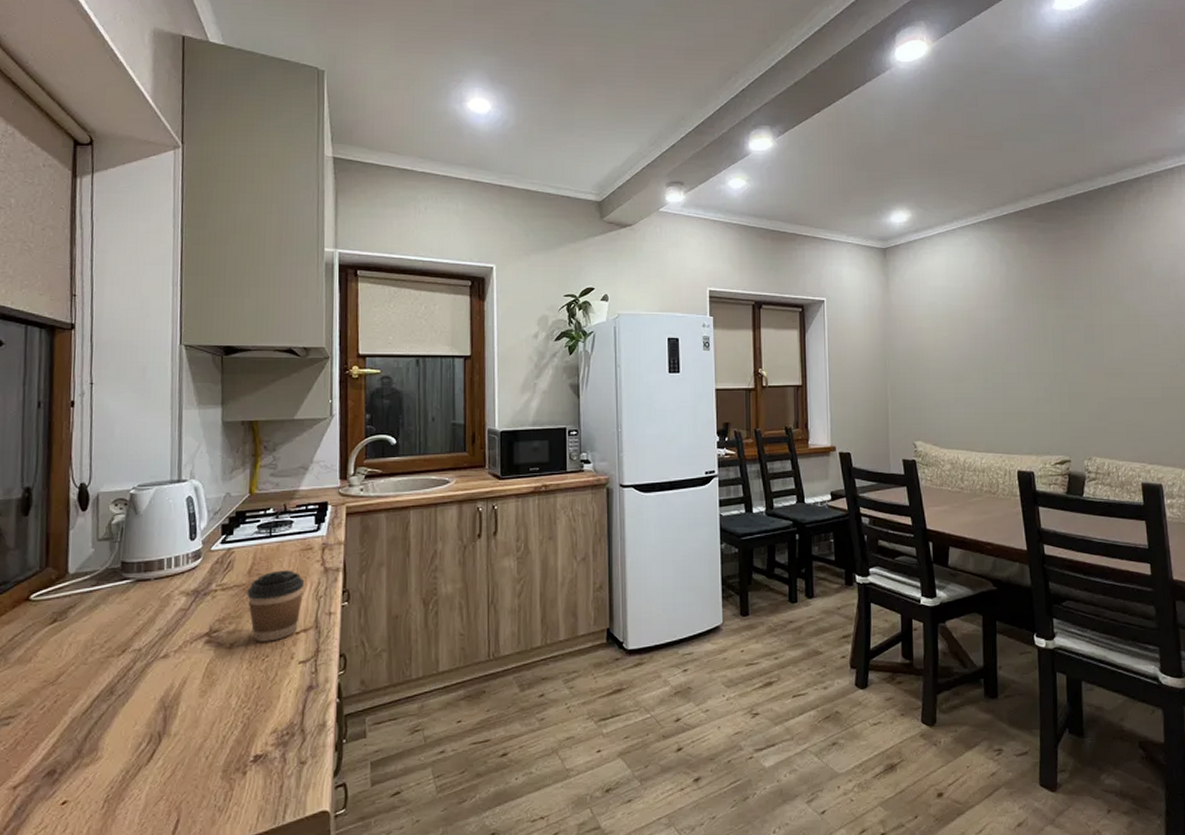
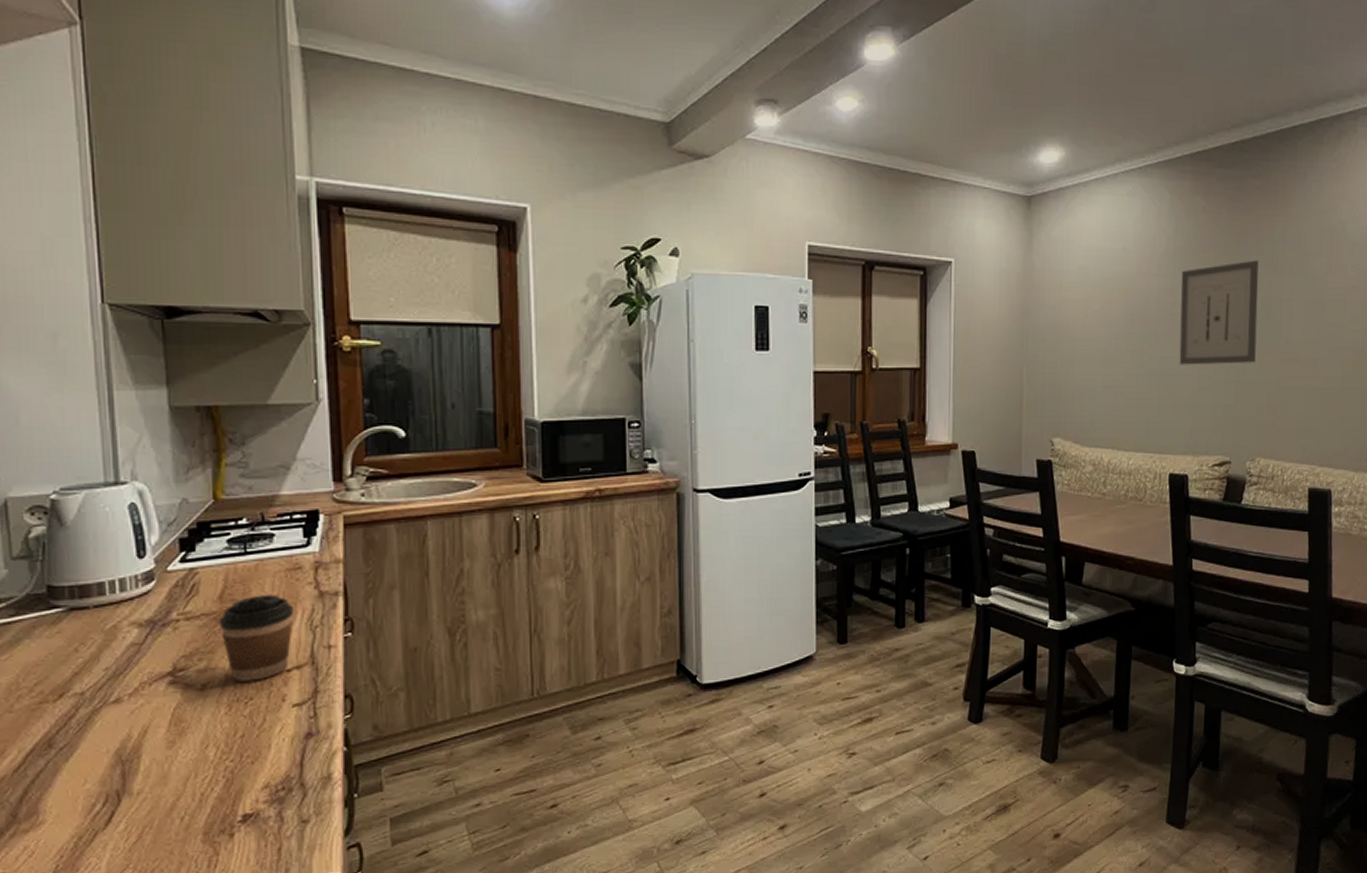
wall art: none [1014,294,1084,380] -> present [1179,260,1259,365]

